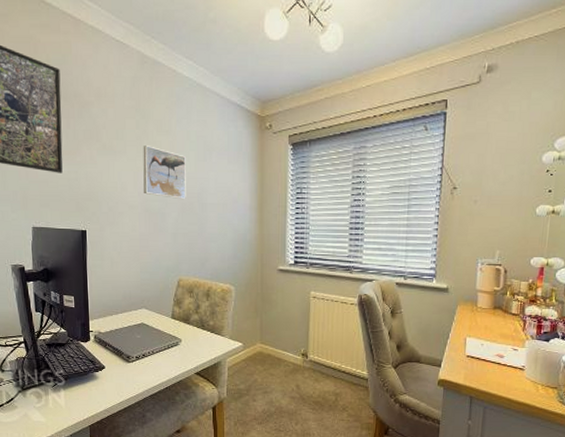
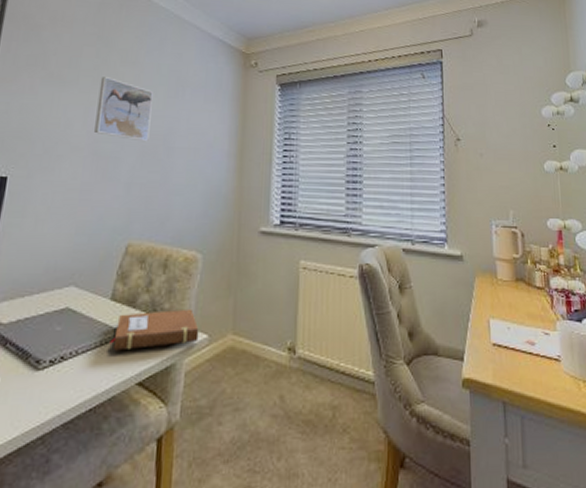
notebook: none [174,325,236,352] -> present [110,308,199,351]

